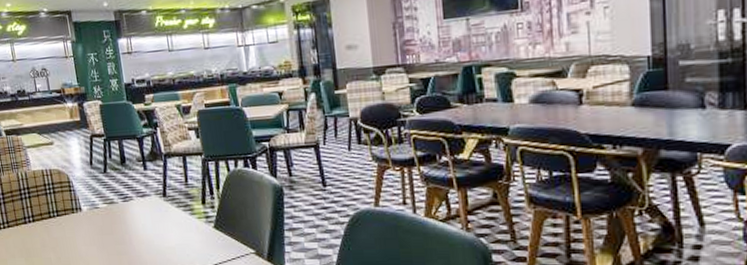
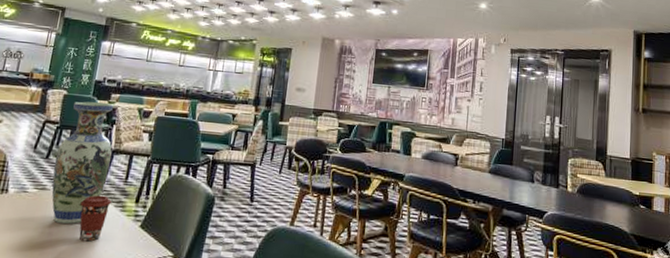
vase: none [112,106,167,234] -> present [51,101,113,225]
coffee cup: none [150,201,179,248] -> present [79,195,112,242]

